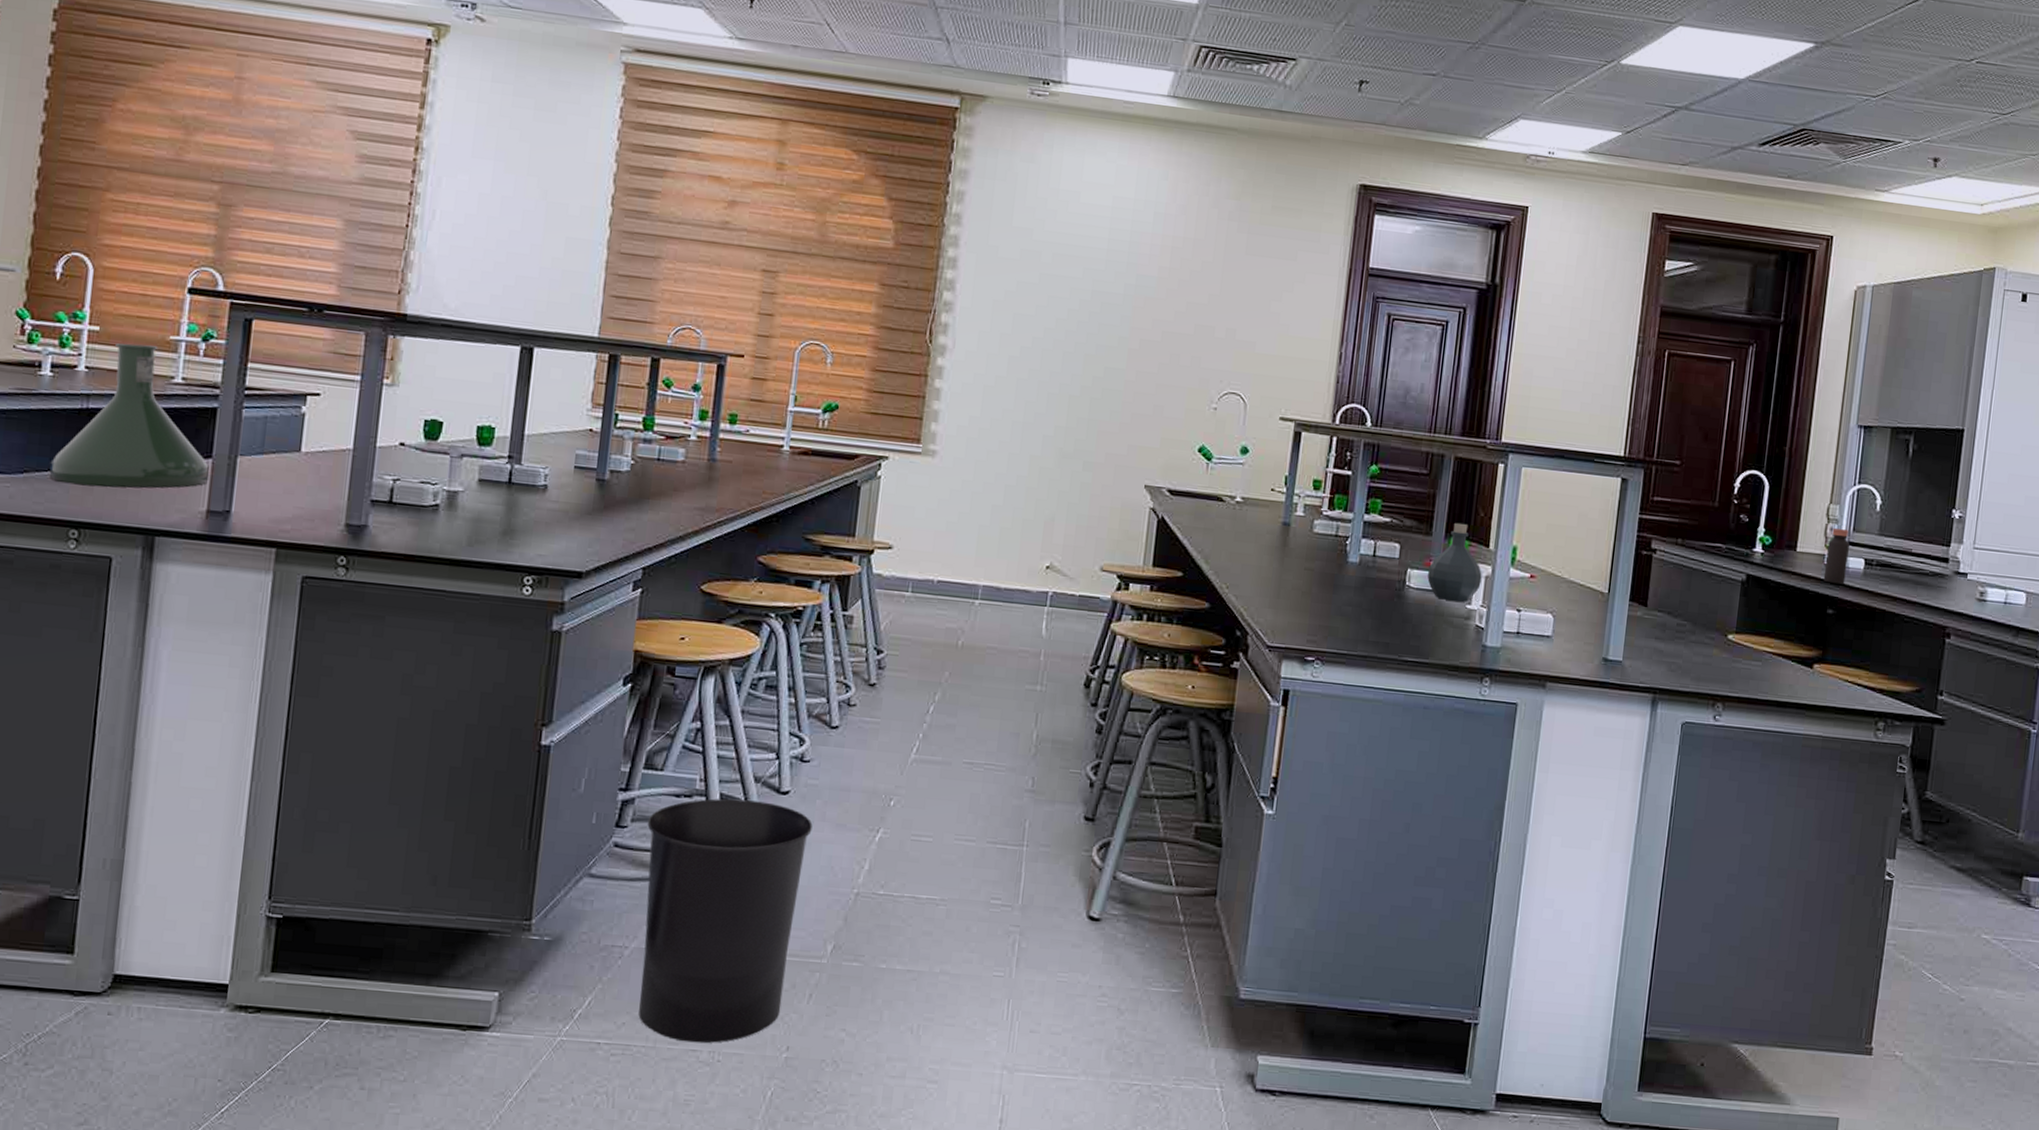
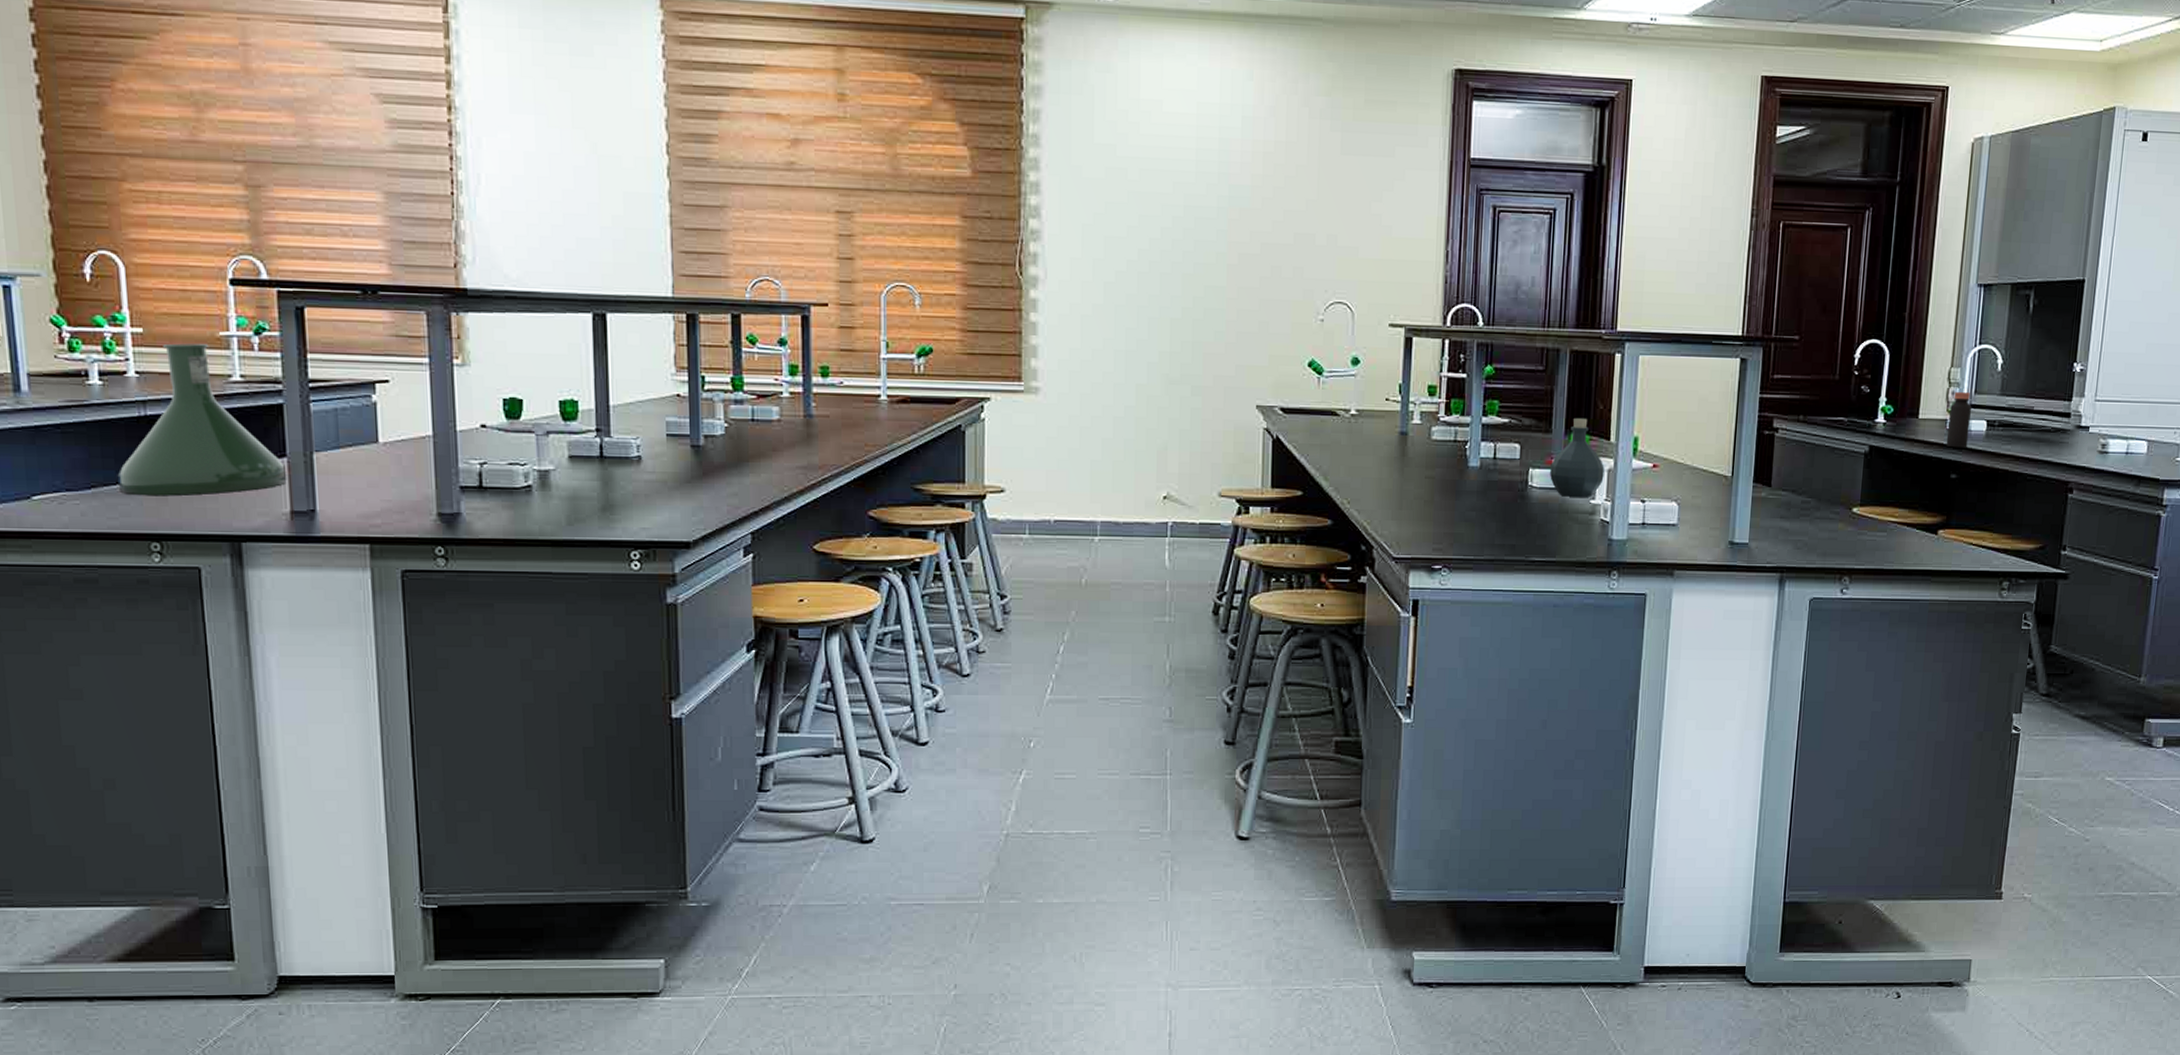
waste bin: present [638,798,813,1043] -> none [790,754,955,989]

